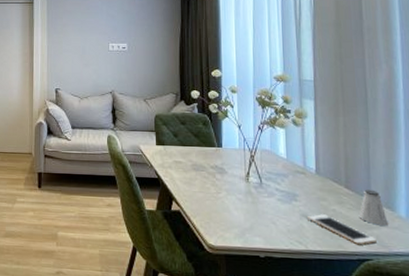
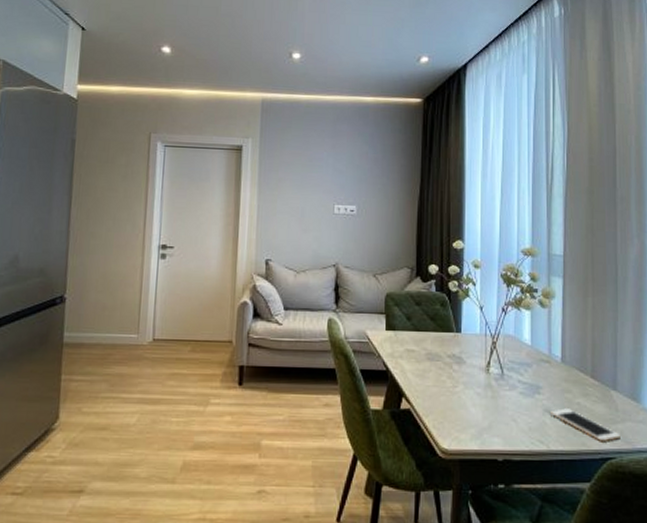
saltshaker: present [358,189,388,226] -> none [603,379,633,419]

